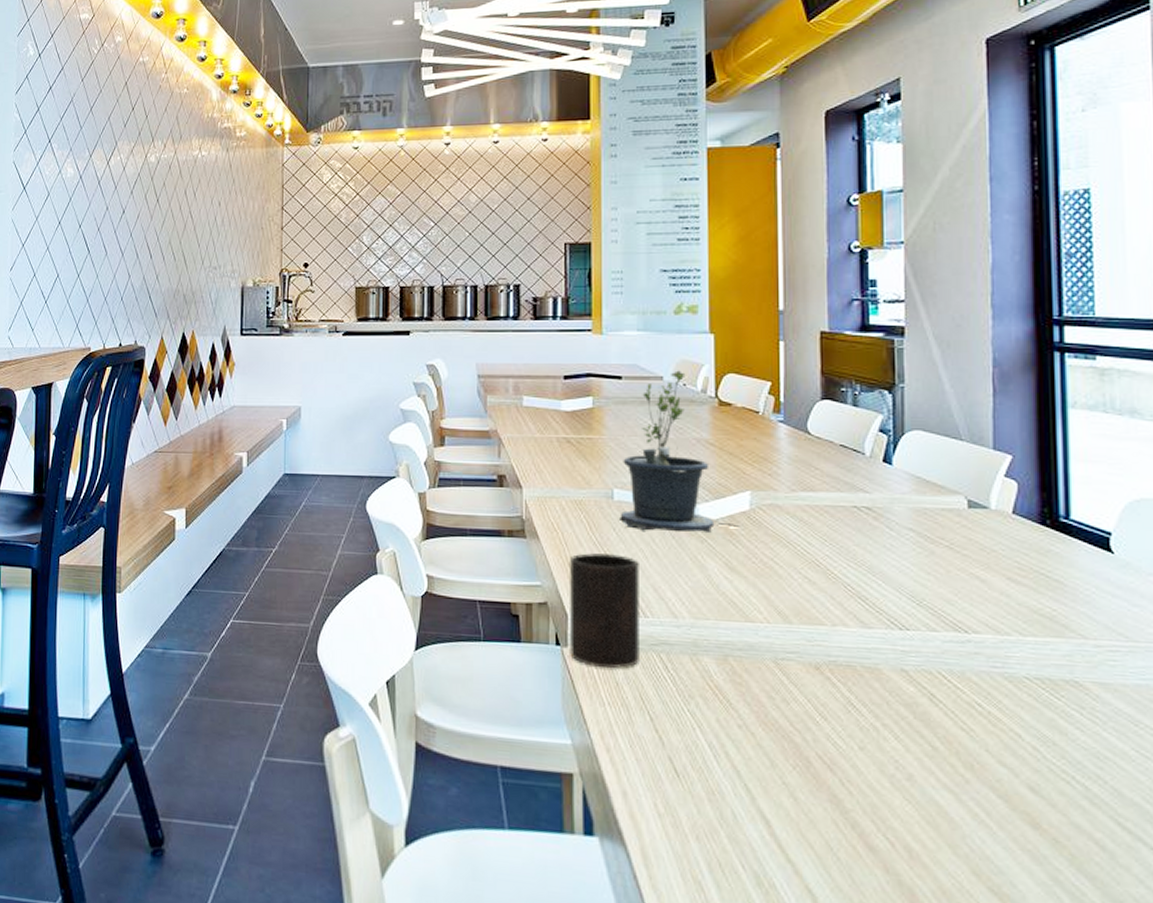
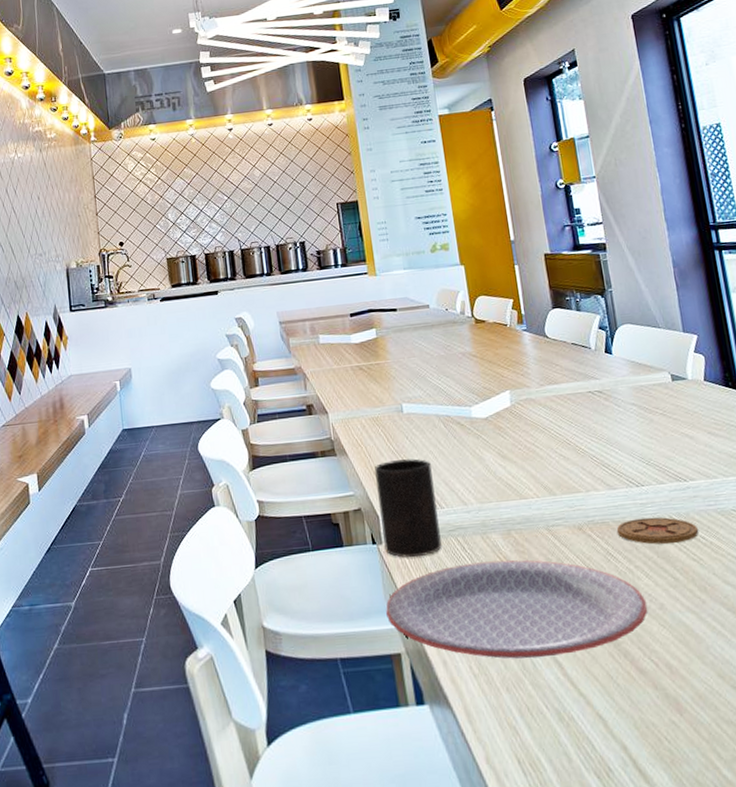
plate: none [562,685,891,812] -> present [386,560,648,659]
potted plant: present [620,370,740,532] -> none [406,298,506,436]
coaster: none [864,667,975,706] -> present [616,517,699,545]

